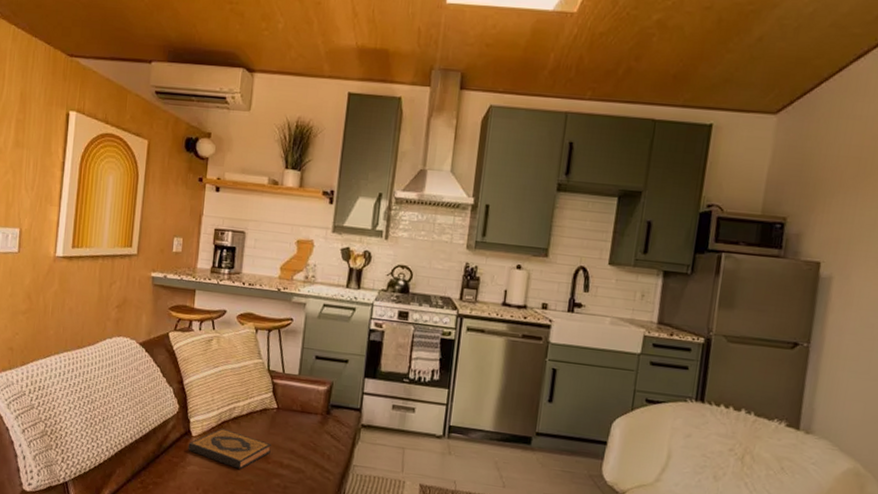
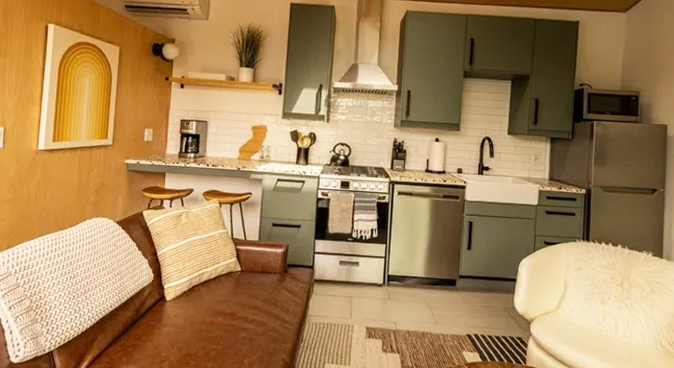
hardback book: present [188,428,271,469] -> none [163,291,237,327]

